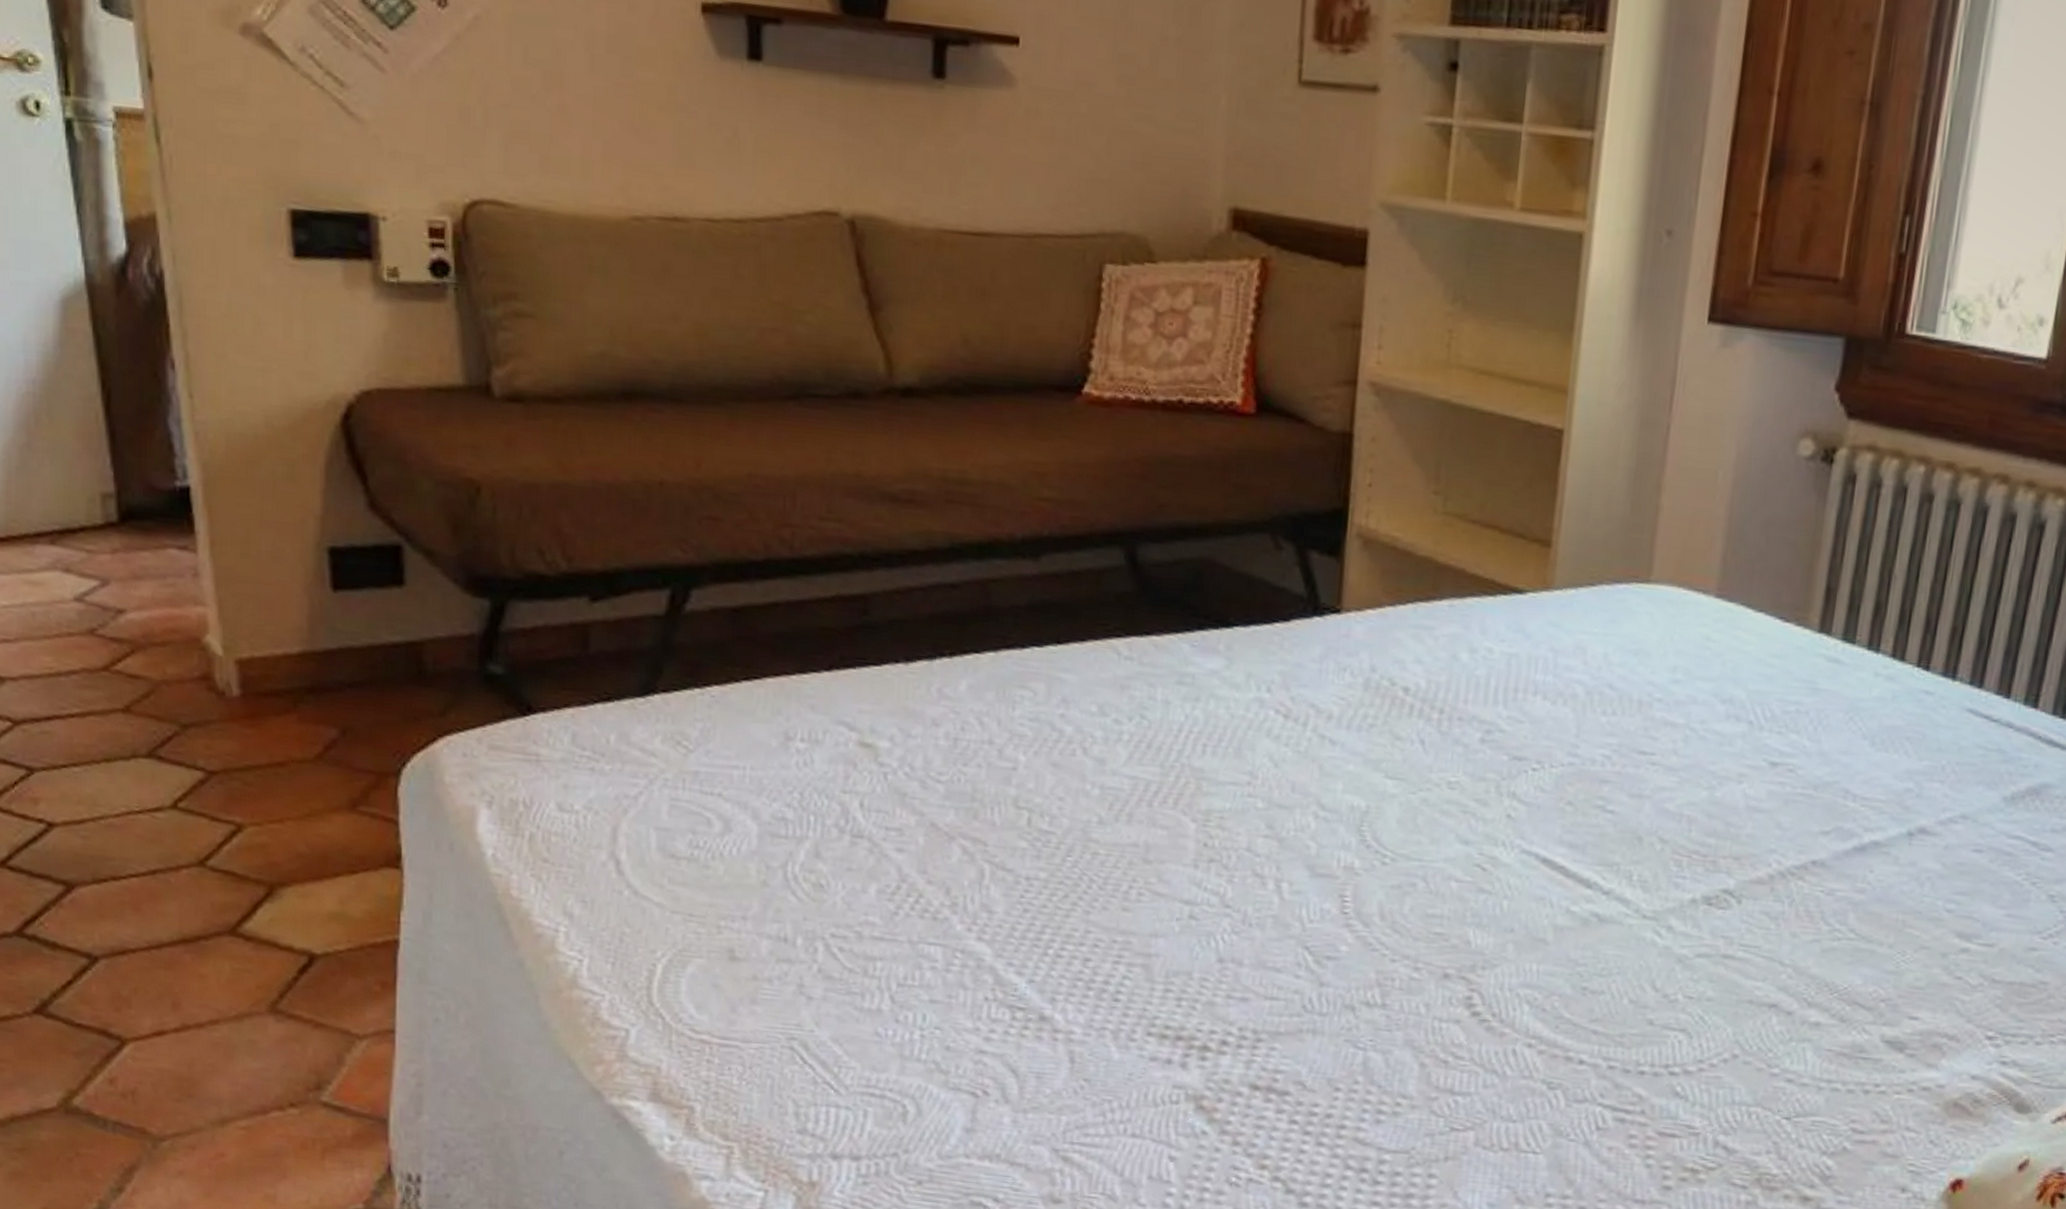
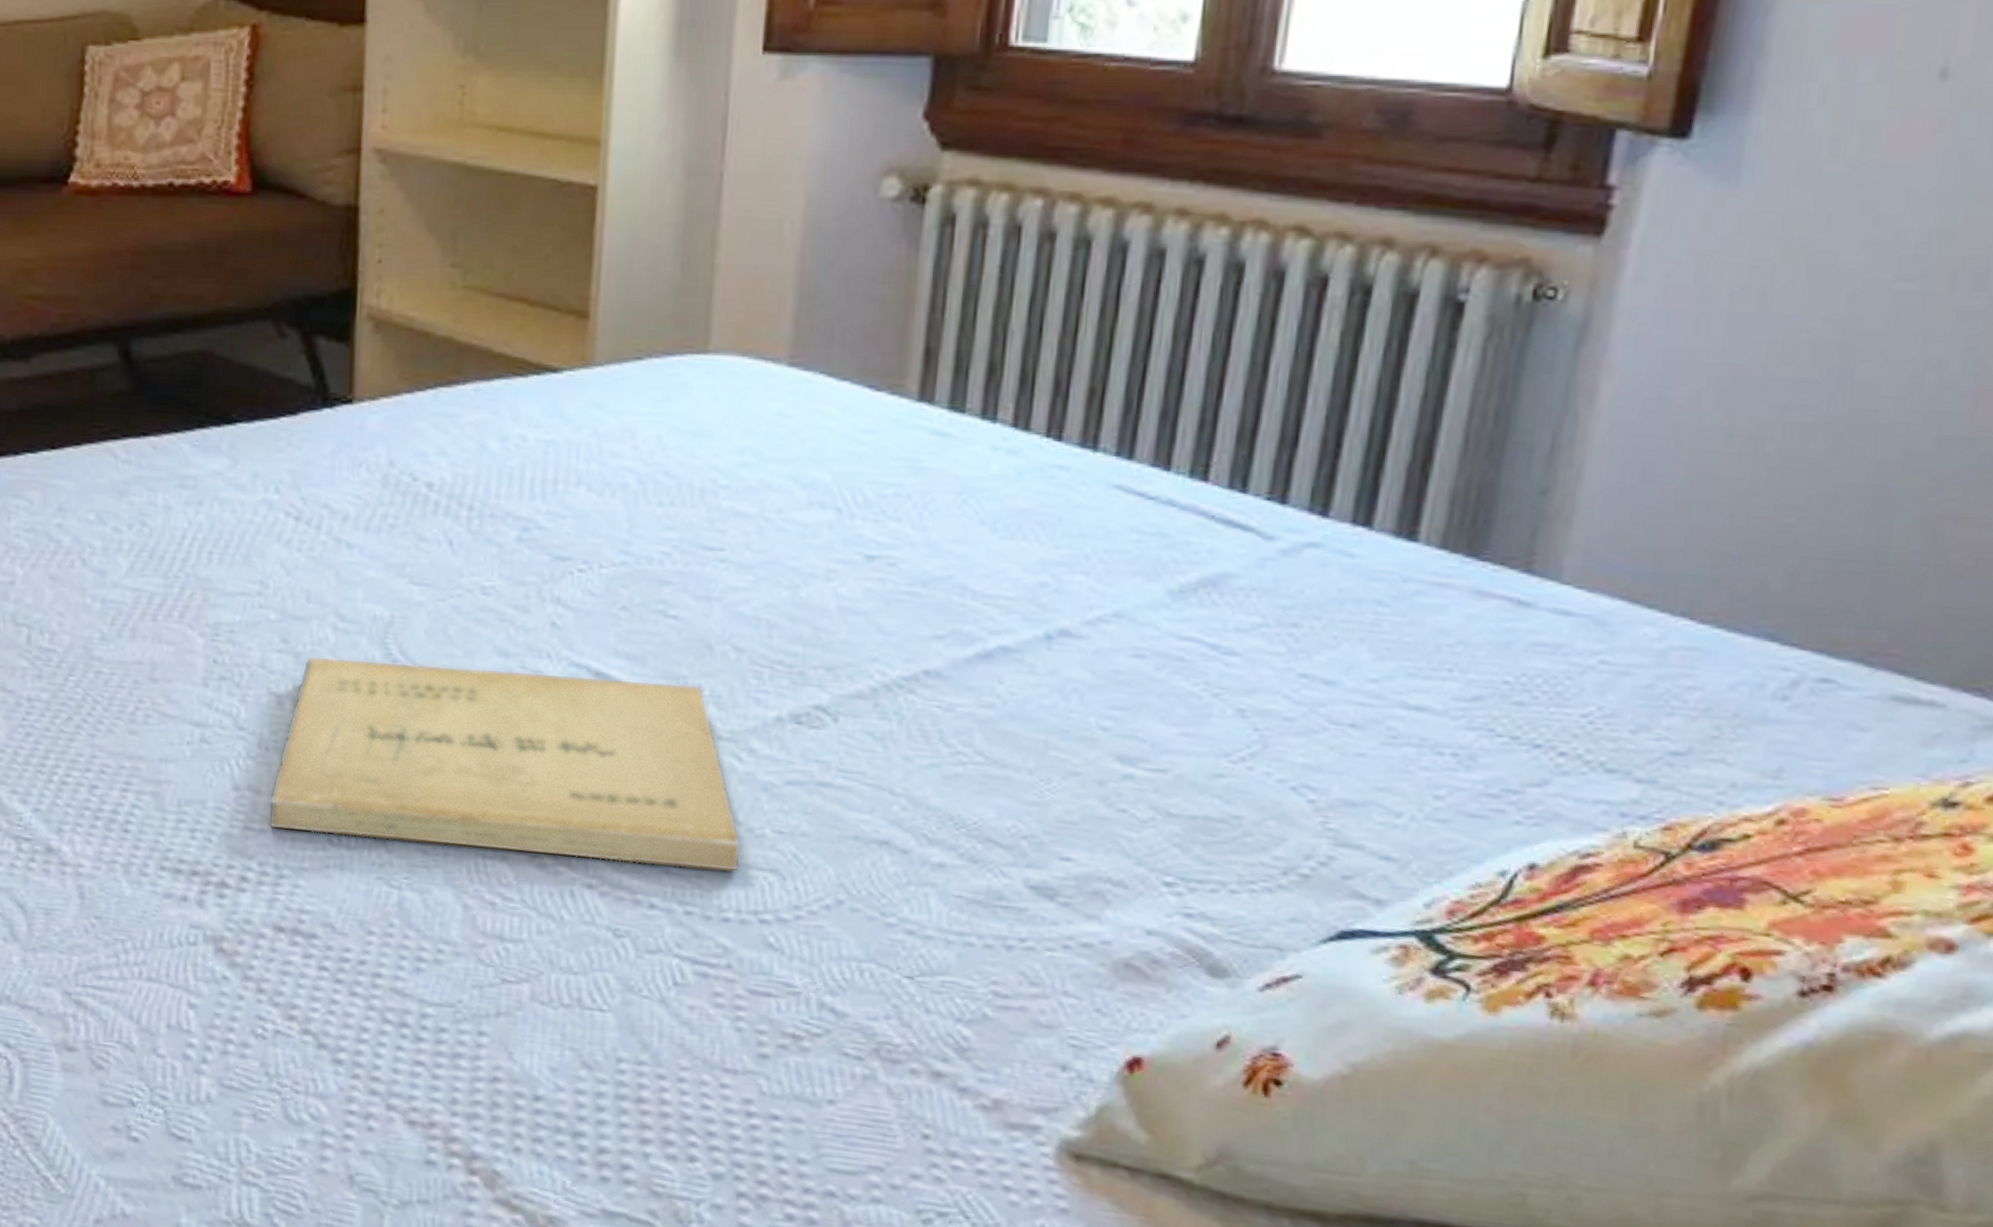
book: none [1248,840,1658,1033] -> present [268,655,742,873]

